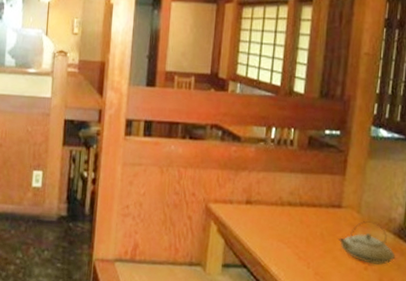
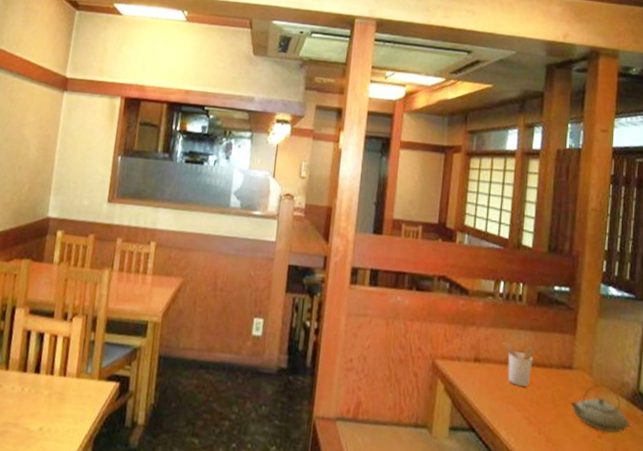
utensil holder: none [274,184,305,225] -> present [503,342,535,387]

